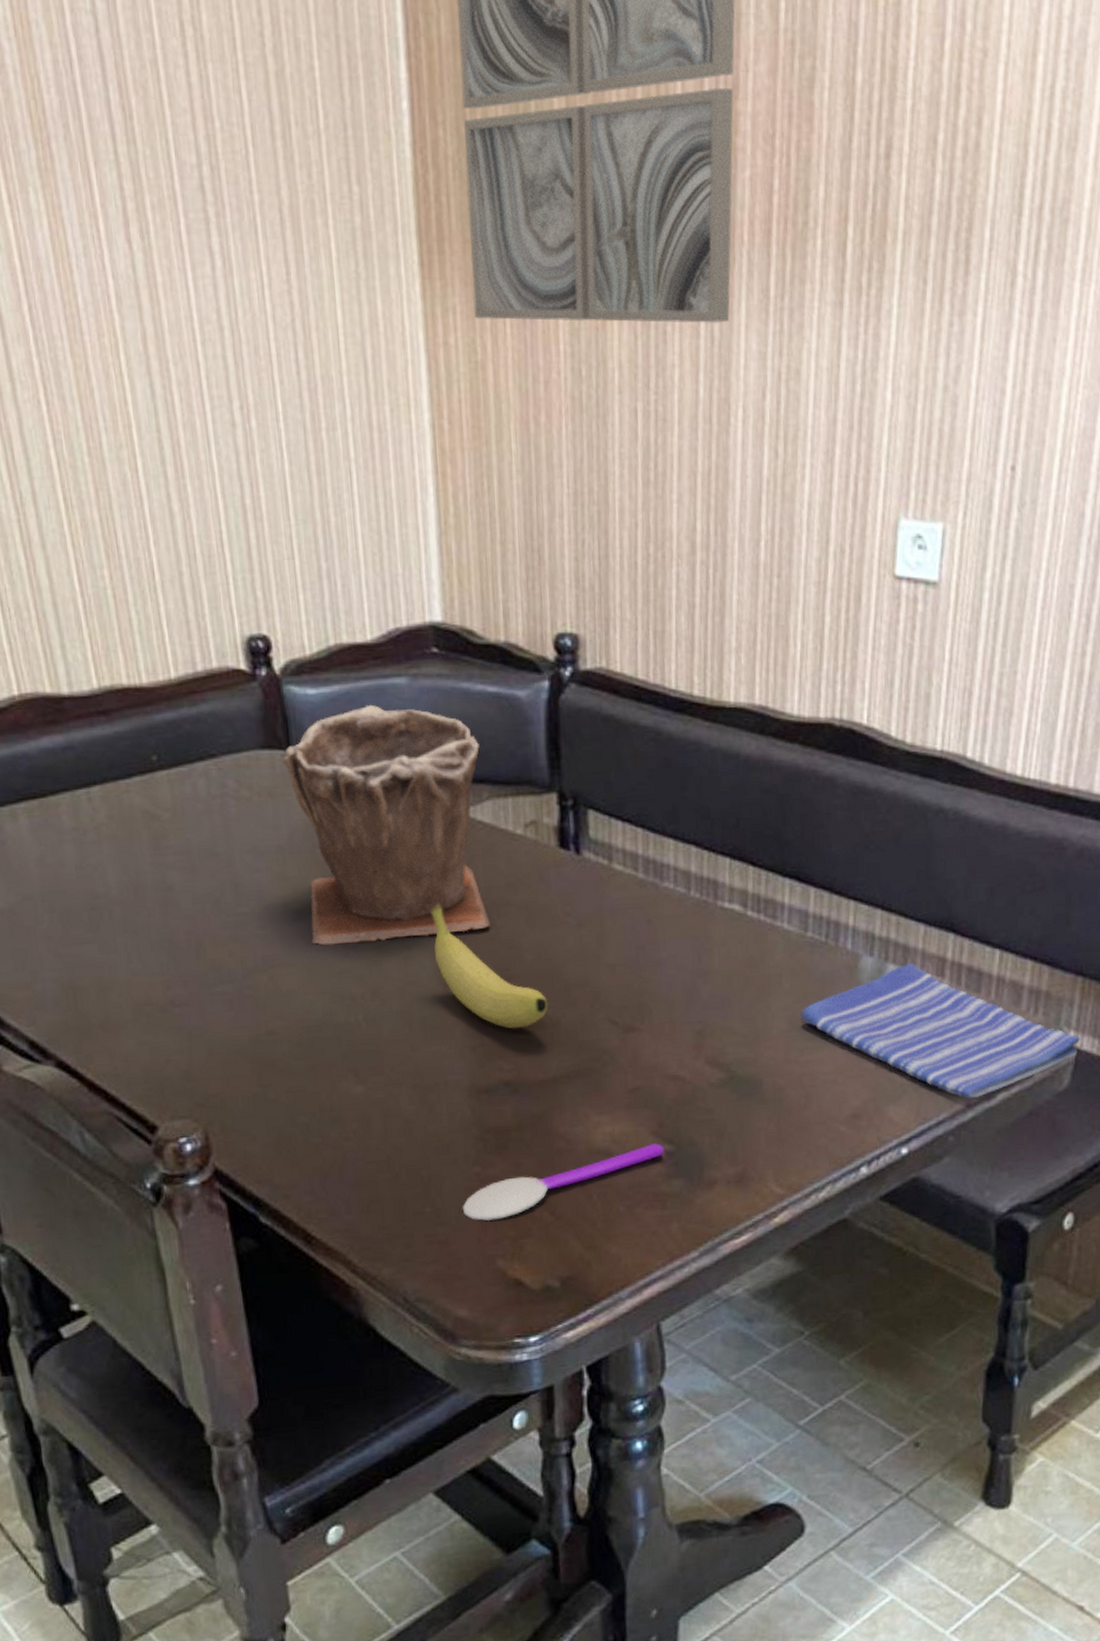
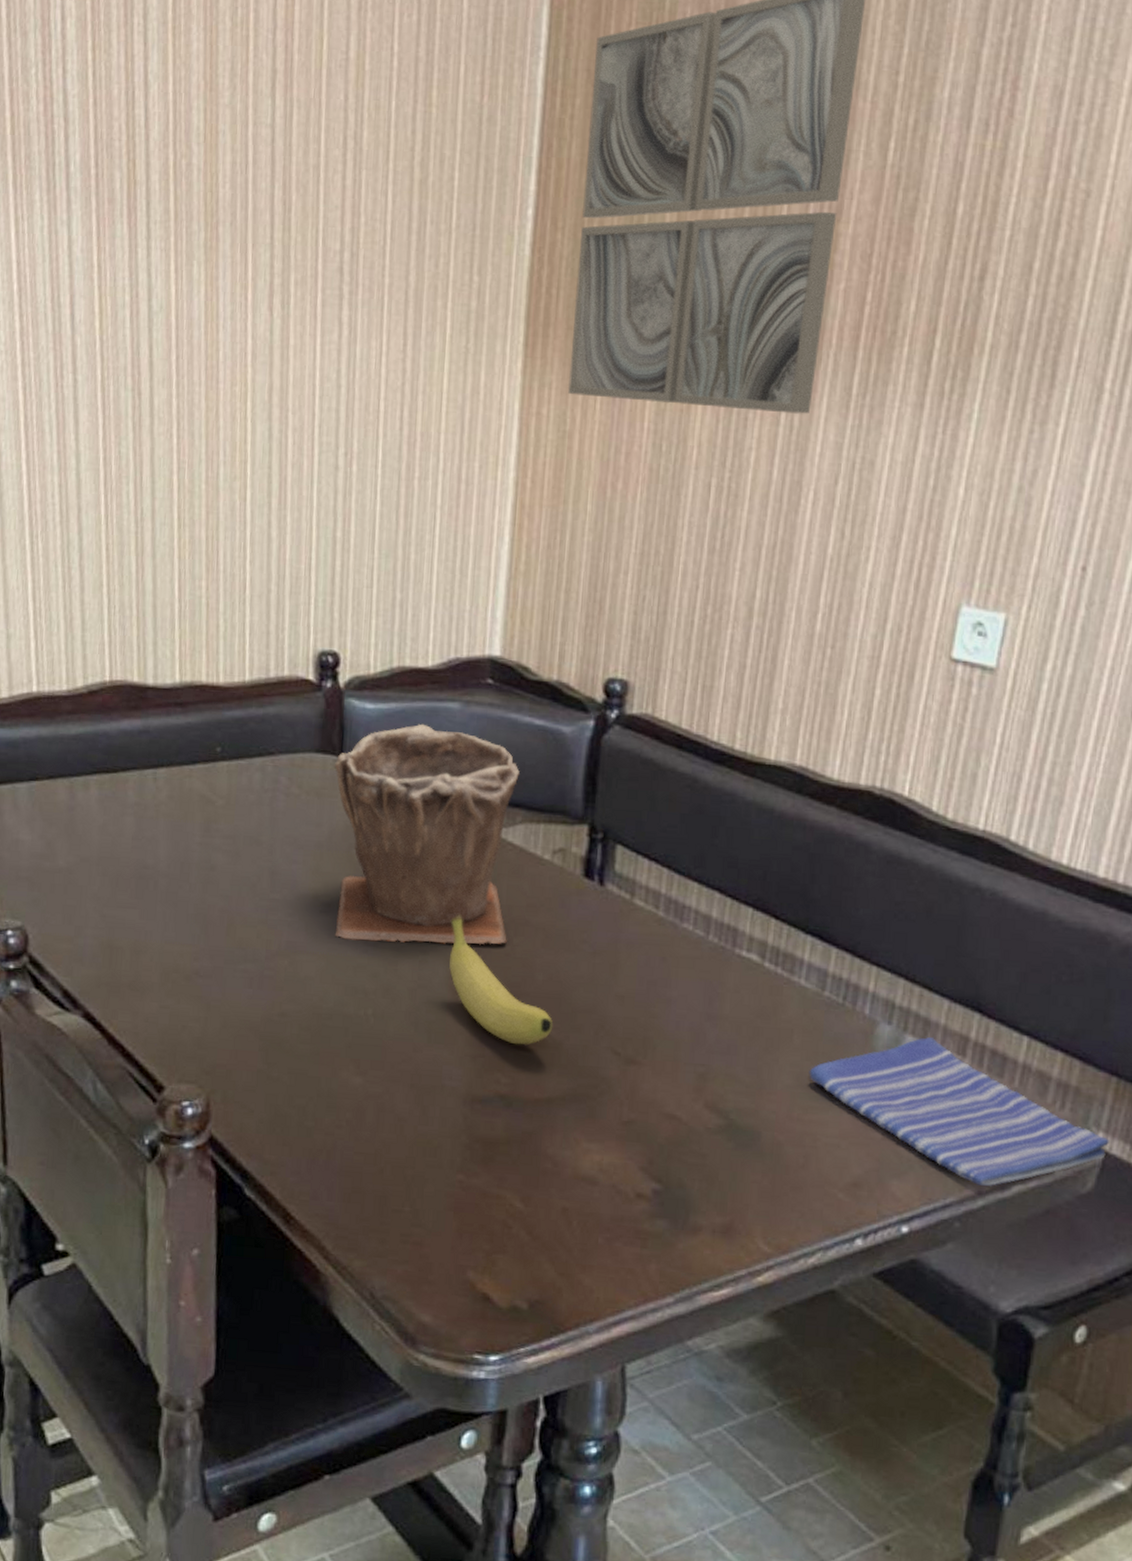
spoon: present [462,1143,665,1222] -> none [440,1179,652,1231]

